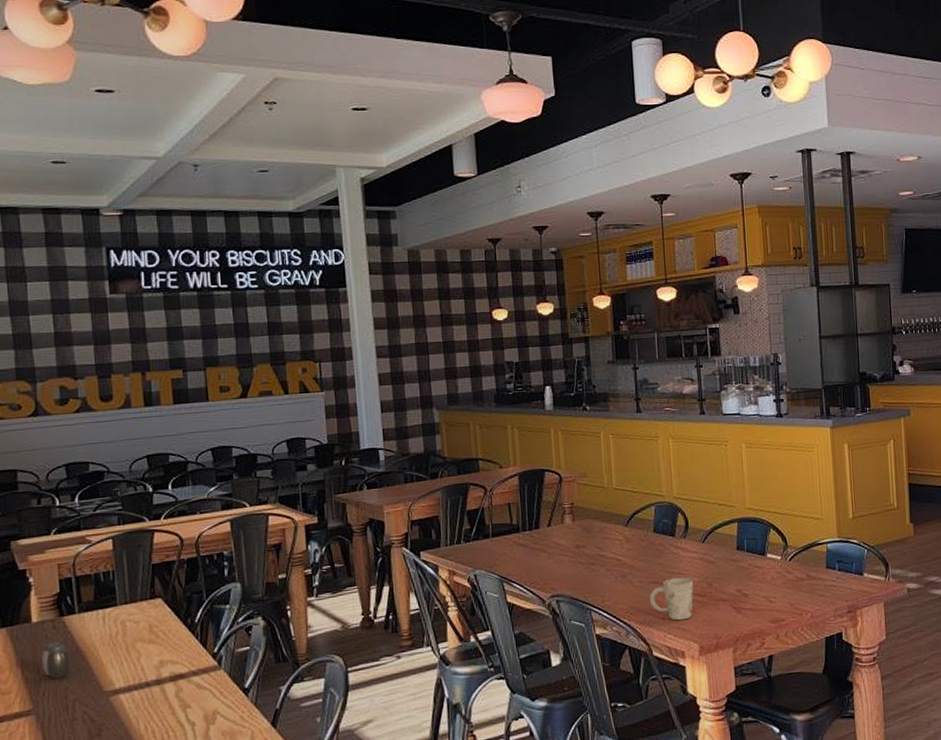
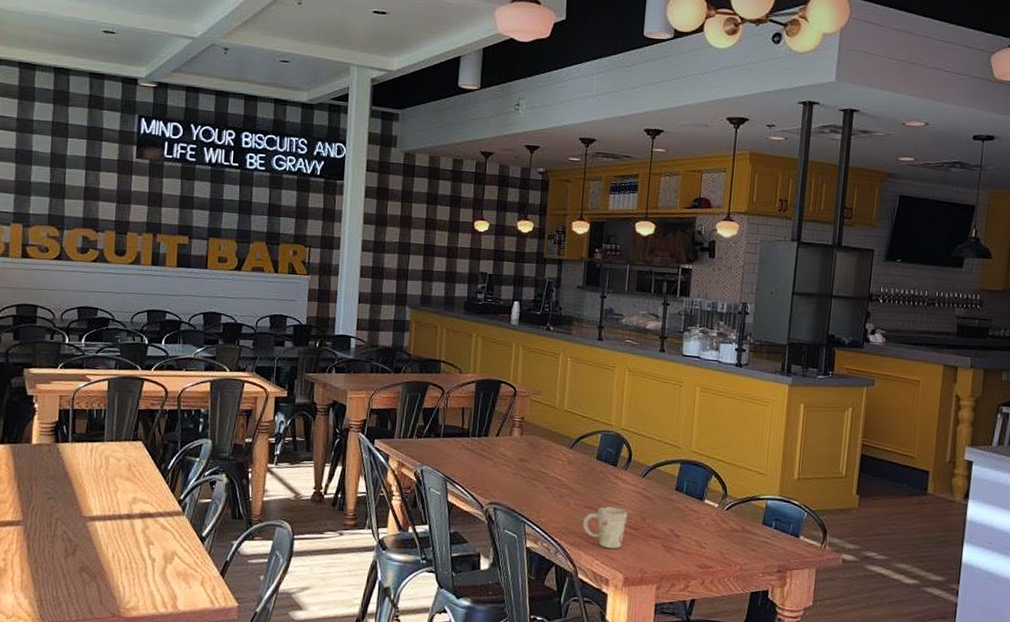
salt and pepper shaker: present [41,641,70,679] -> none [35,463,58,497]

